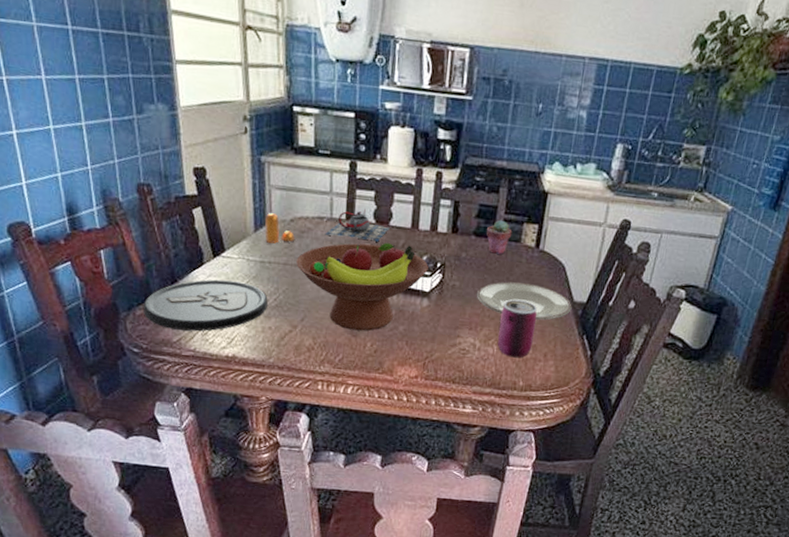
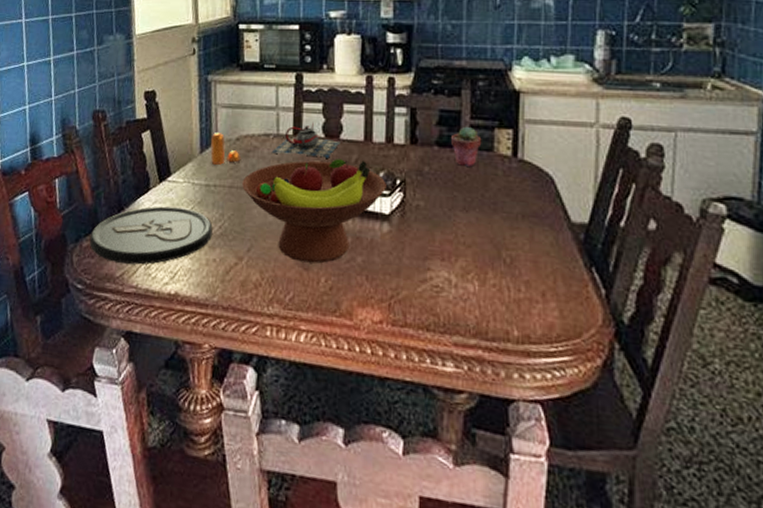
plate: present [476,281,572,320] -> none [446,199,570,248]
can: present [498,299,538,358] -> none [479,221,526,298]

